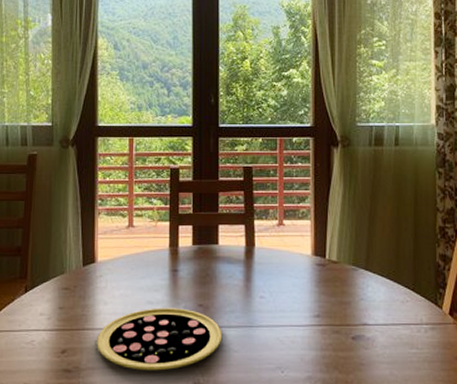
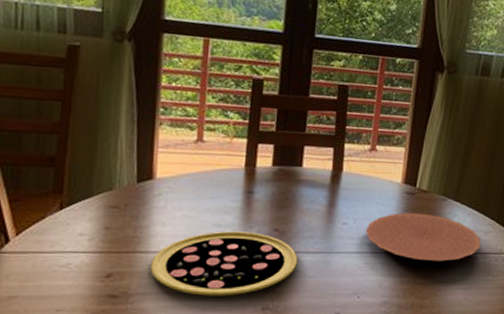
plate: none [282,284,400,334] -> present [365,212,481,262]

